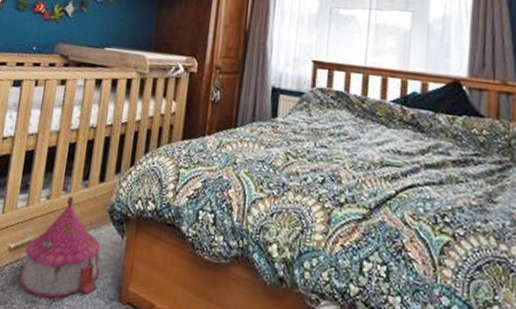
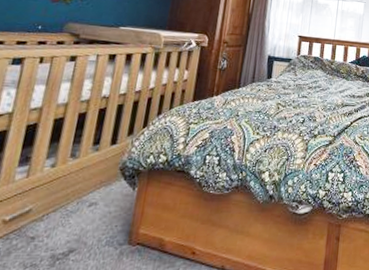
toy house: present [19,196,100,299] -> none [15,161,111,259]

